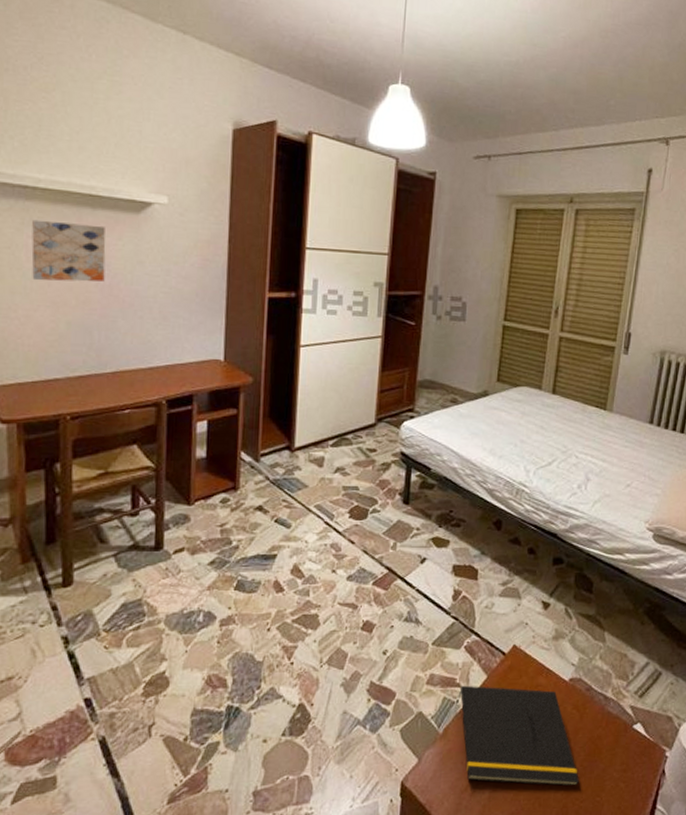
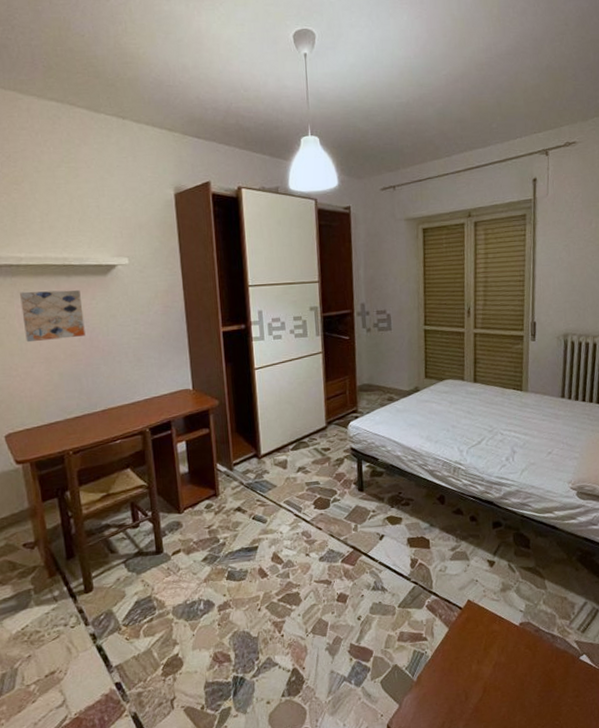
notepad: present [456,685,580,786] -> none [425,635,540,718]

